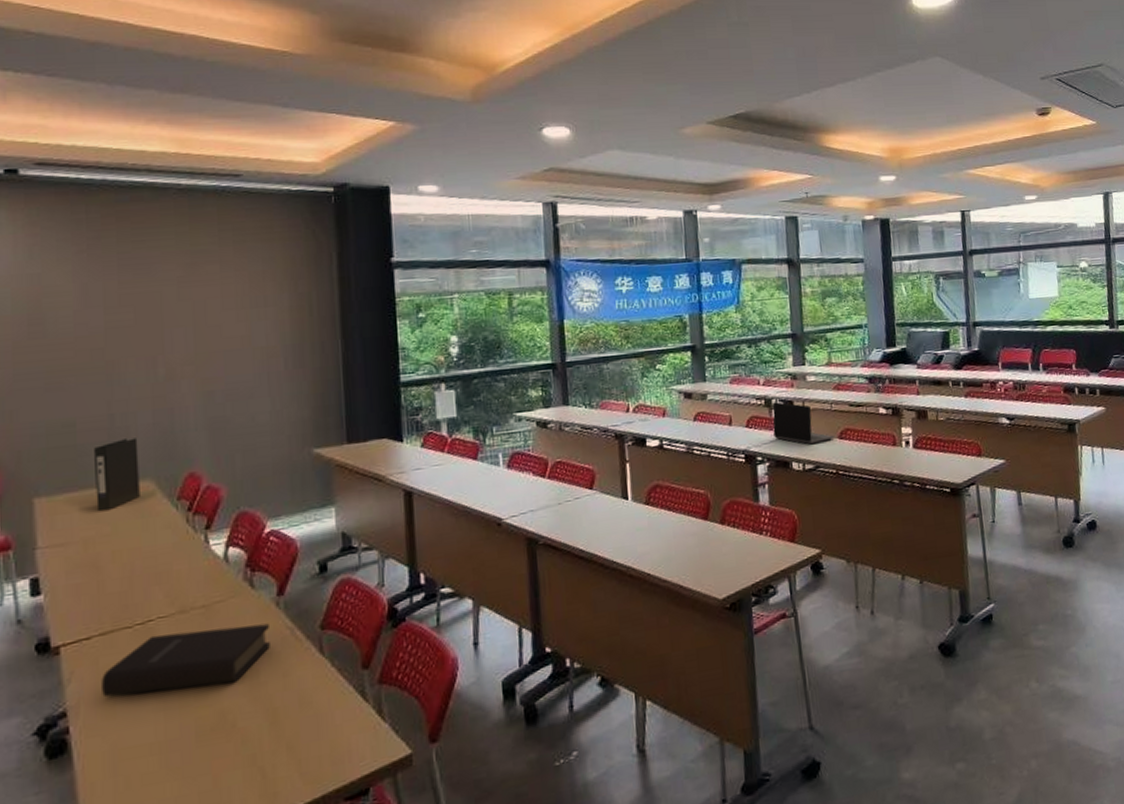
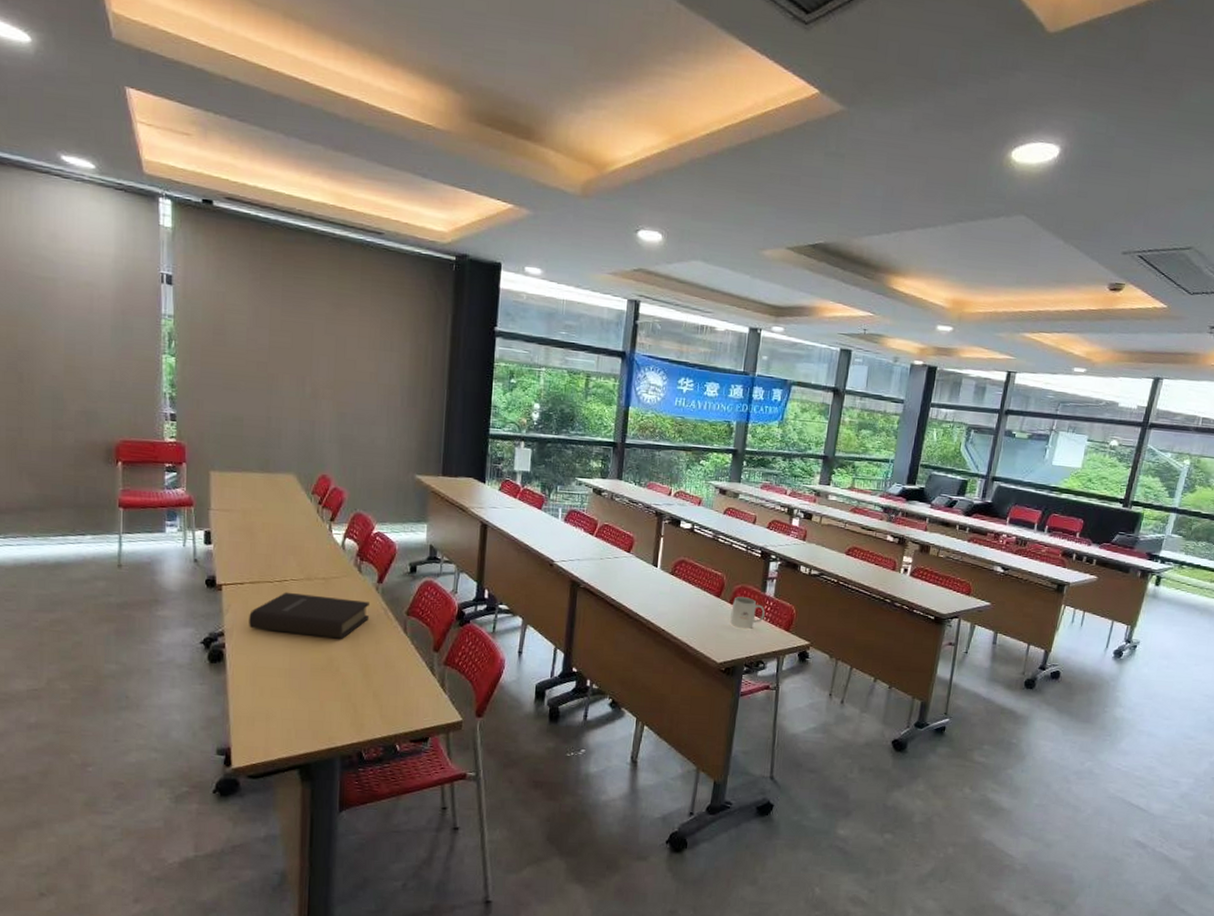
binder: present [94,438,140,512] -> none [254,438,287,492]
mug: none [723,512,764,553] -> present [730,596,765,630]
laptop computer: present [772,402,835,445] -> none [789,512,842,555]

